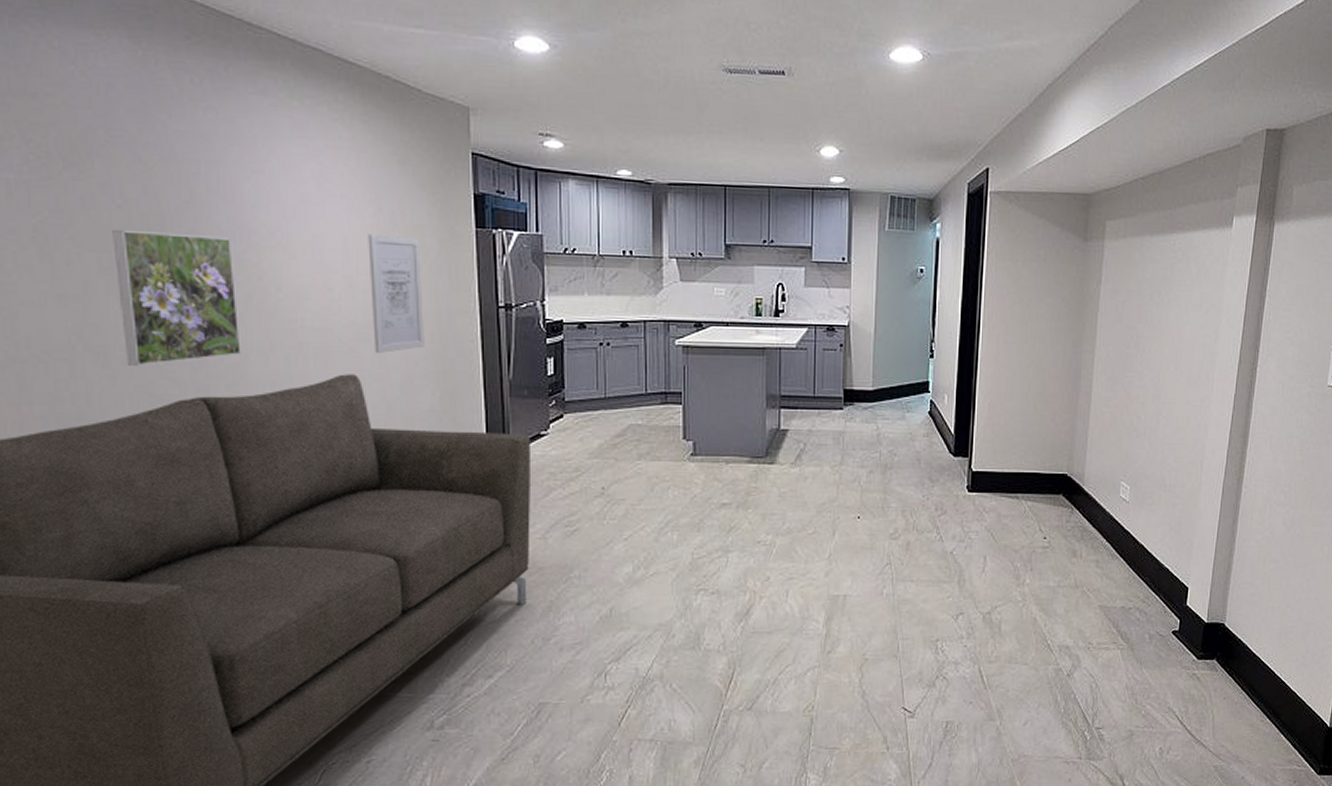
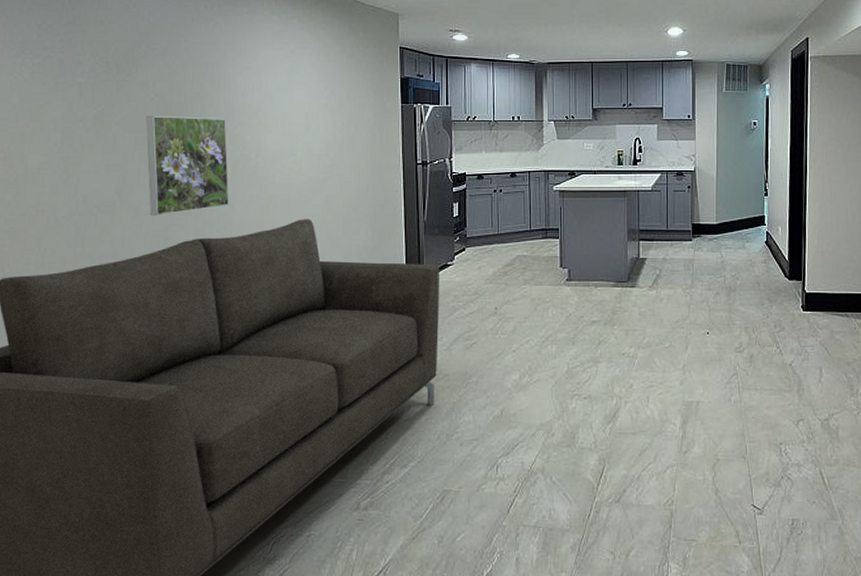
wall art: present [368,234,424,353] -> none [322,111,362,202]

